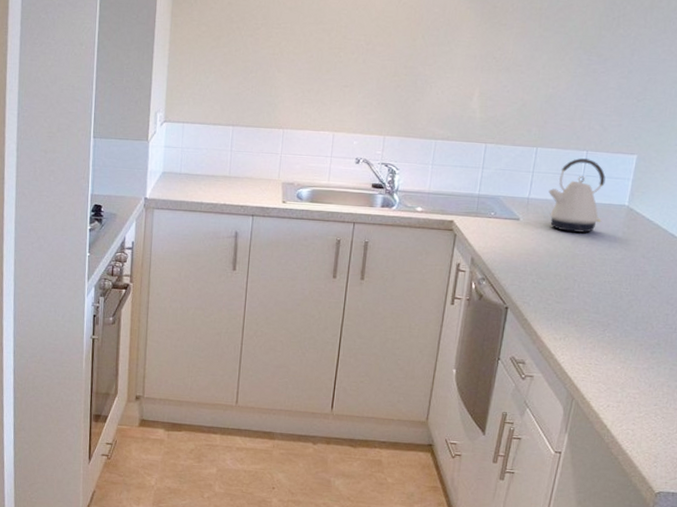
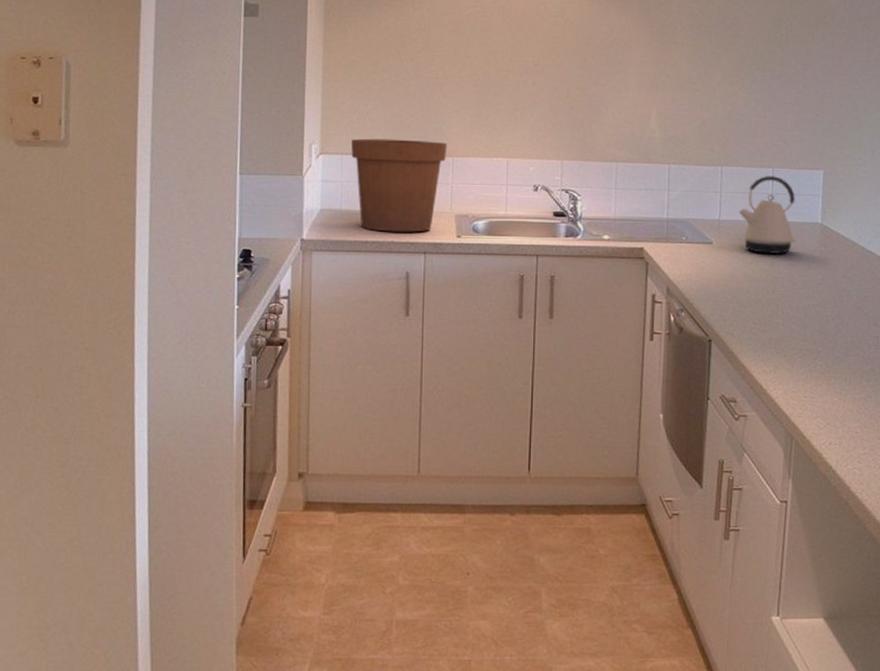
flower pot: none [192,108,279,197] -> present [351,138,447,233]

